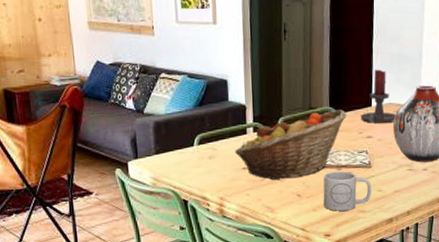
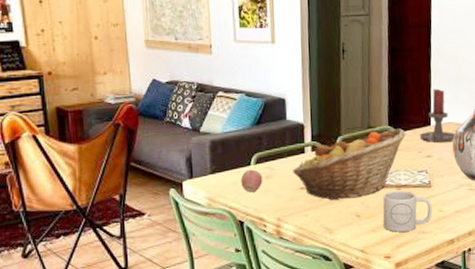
apple: none [184,150,206,173] -> present [241,169,263,193]

